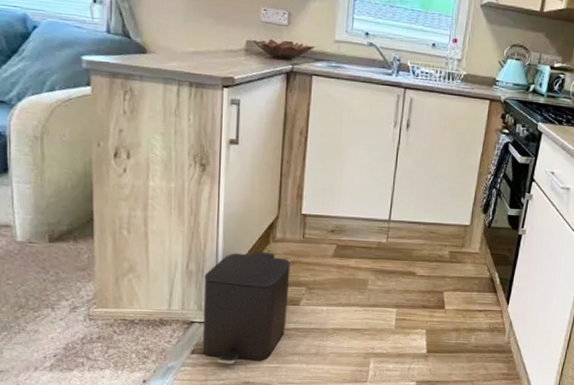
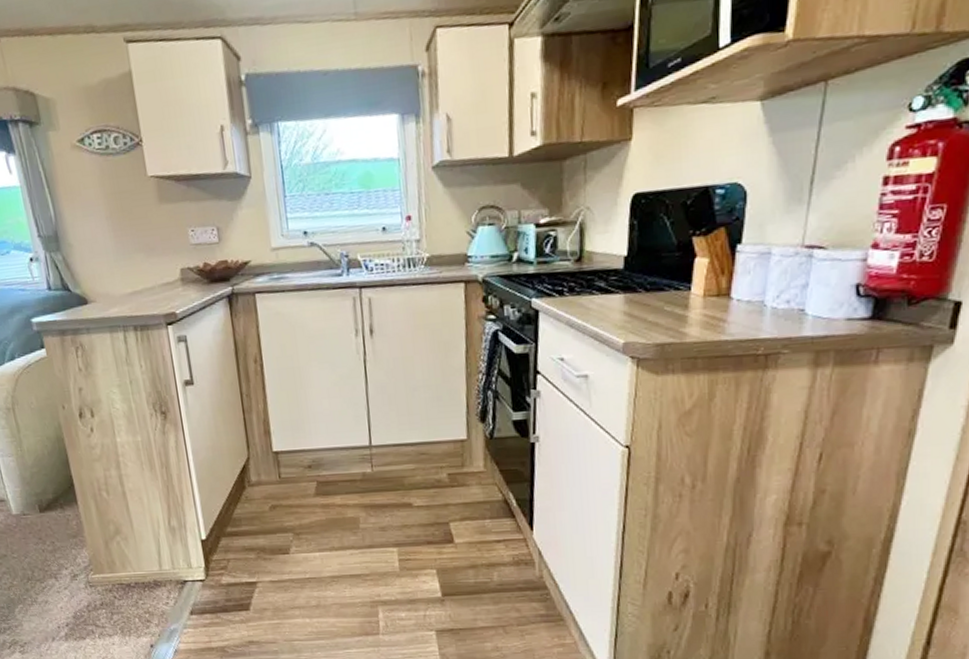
pedal bin: present [202,251,291,364] -> none [187,498,280,623]

